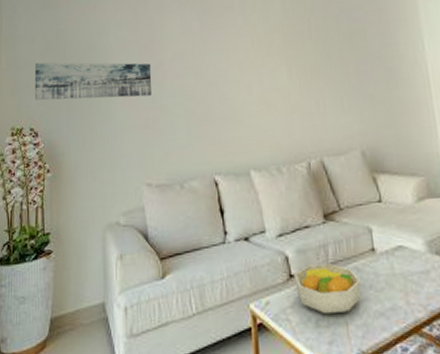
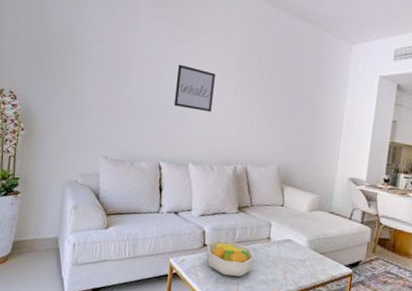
wall art: present [34,62,153,100] -> none [16,35,122,86]
wall art: none [216,53,265,104] -> present [173,64,215,113]

